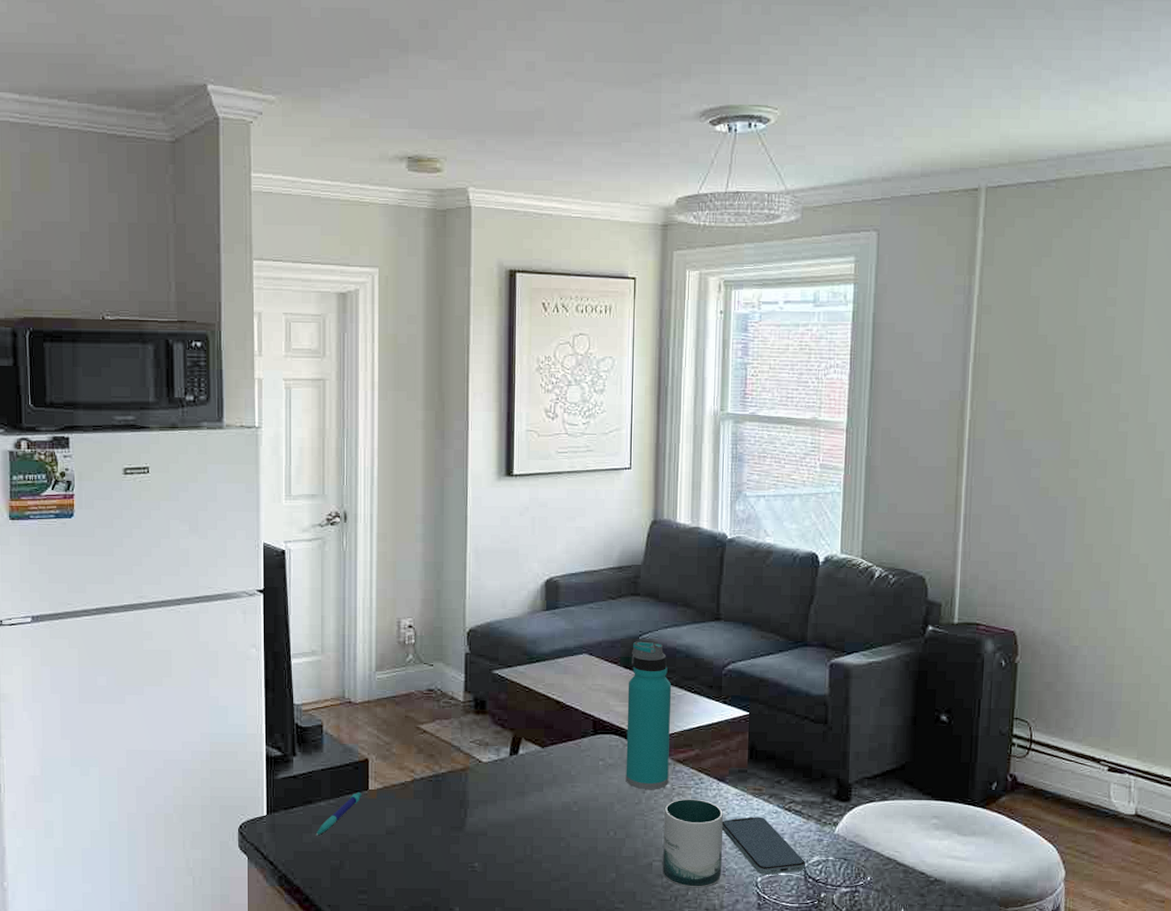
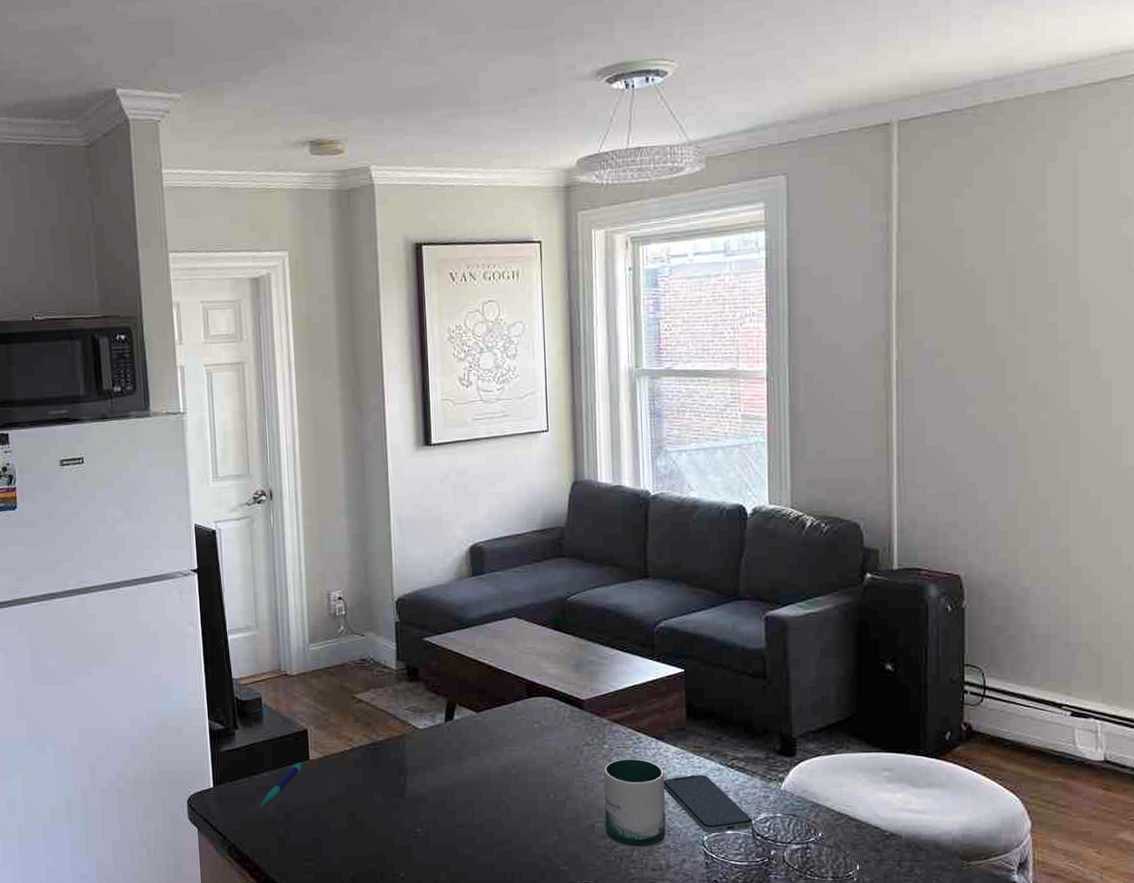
water bottle: present [626,641,672,789] -> none [558,602,606,750]

